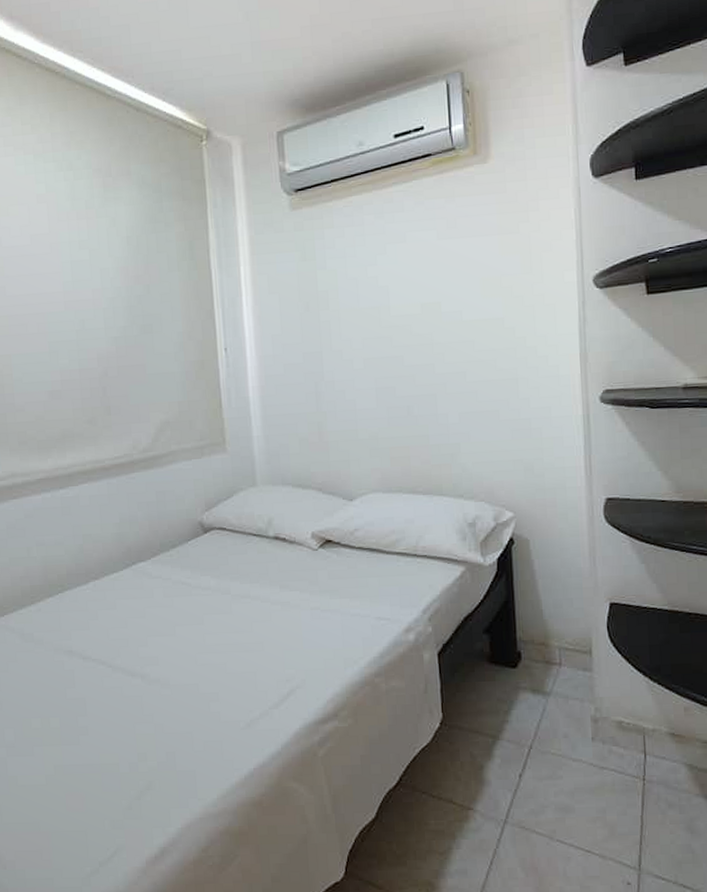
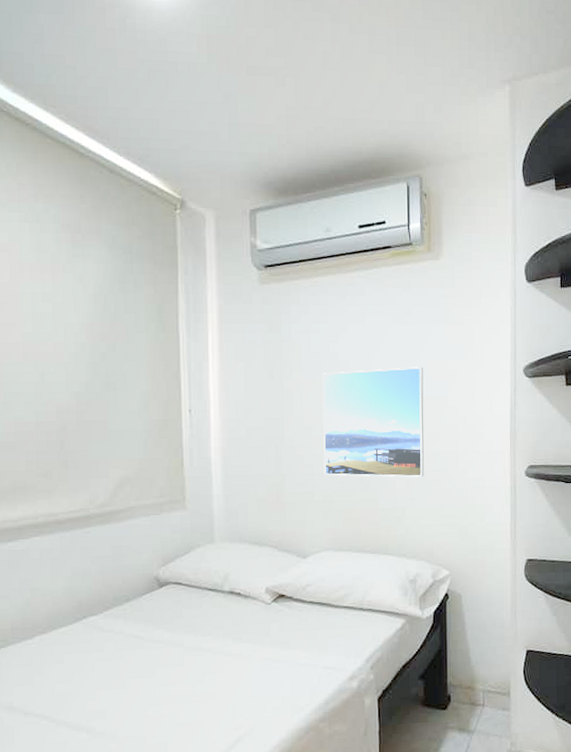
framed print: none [362,285,480,411] -> present [323,367,424,477]

